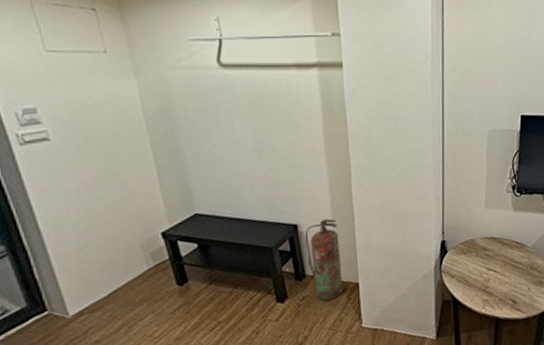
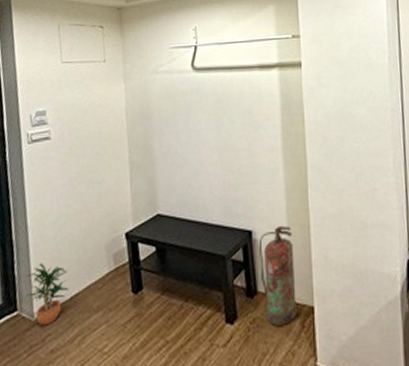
potted plant: none [50,265,106,321] -> present [25,263,69,326]

